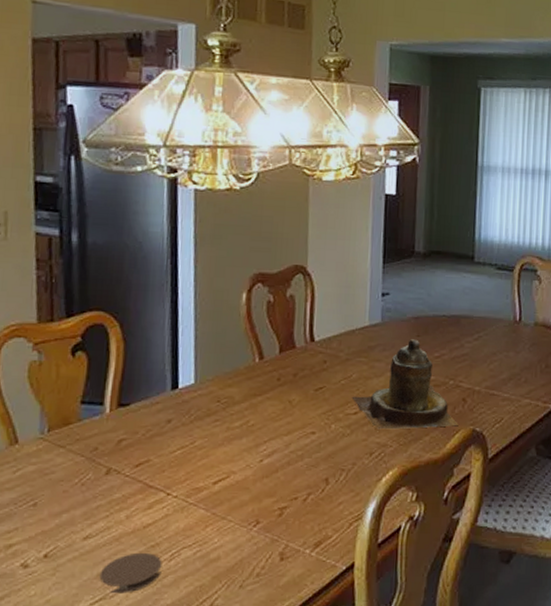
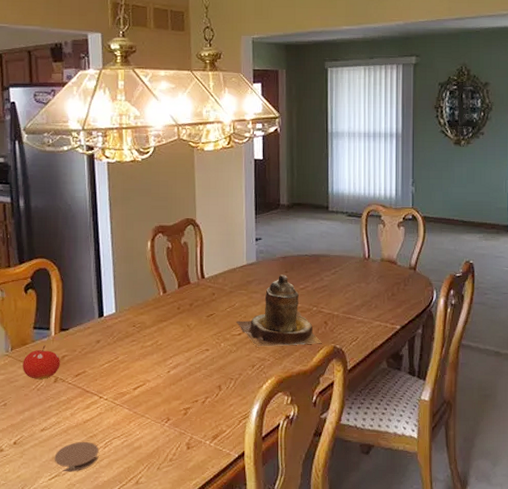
fruit: none [62,425,116,470] -> present [23,345,60,379]

